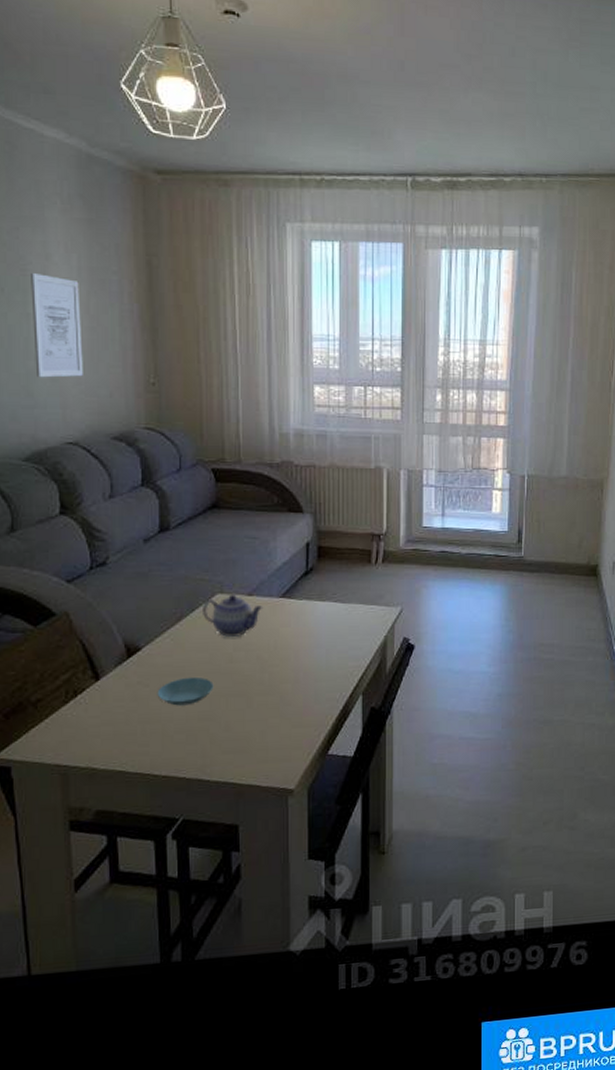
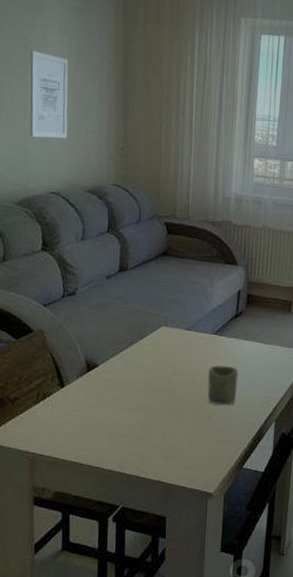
saucer: present [157,677,214,706] -> none [108,392,154,415]
teapot: present [203,594,263,638] -> none [149,327,199,364]
cup: none [278,634,314,681] -> present [207,365,239,405]

